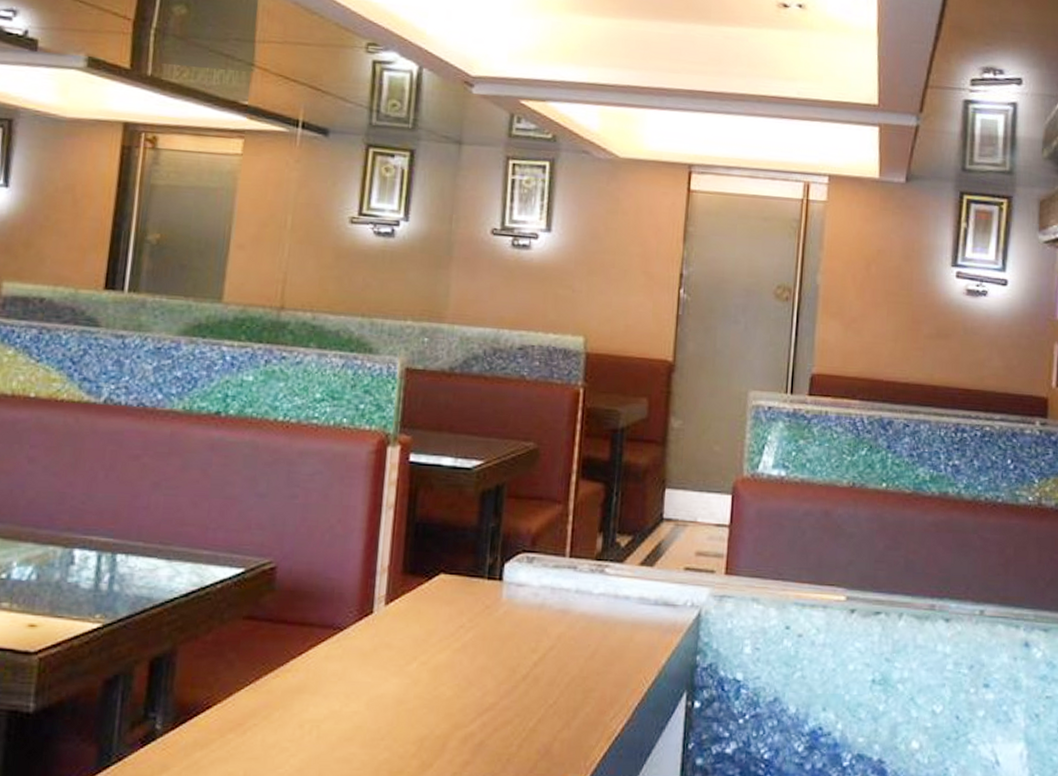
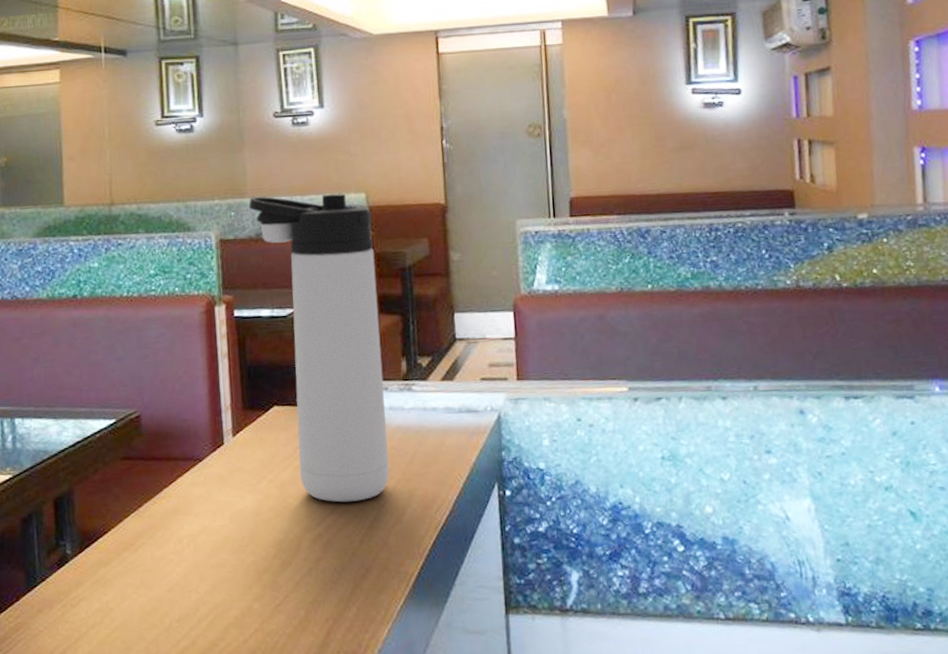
thermos bottle: none [446,323,586,698] -> present [248,193,389,503]

